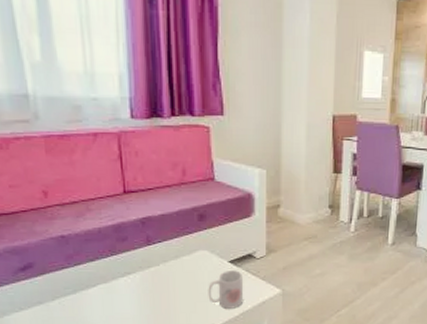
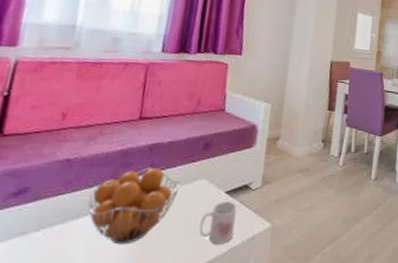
fruit basket: none [93,240,181,311] -> present [88,167,181,245]

